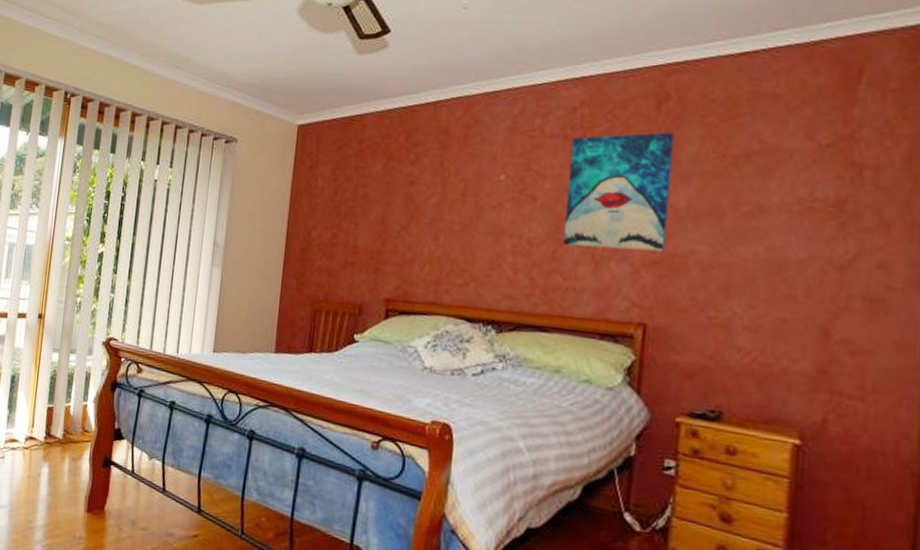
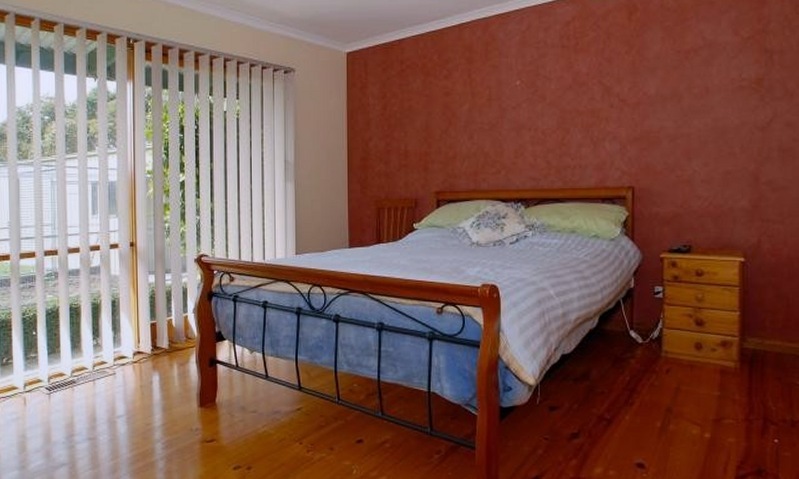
wall art: present [564,131,674,252] -> none [569,36,642,133]

